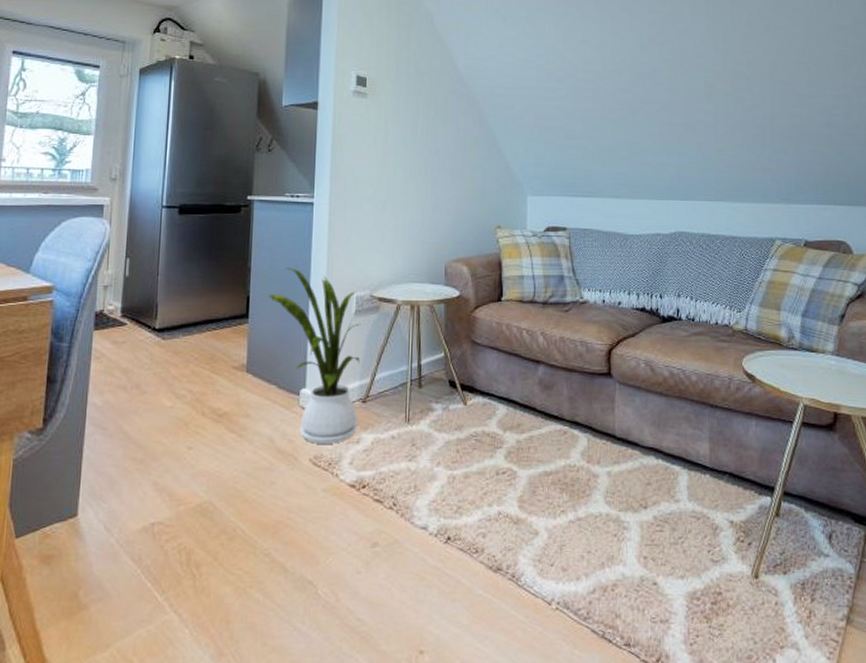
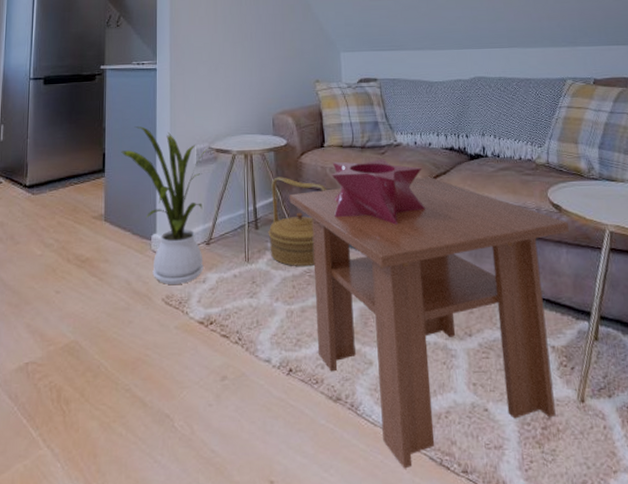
basket: none [433,331,502,429] -> present [268,177,327,266]
coffee table: none [458,339,761,641] -> present [289,177,569,469]
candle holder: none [507,317,610,389] -> present [331,159,426,225]

